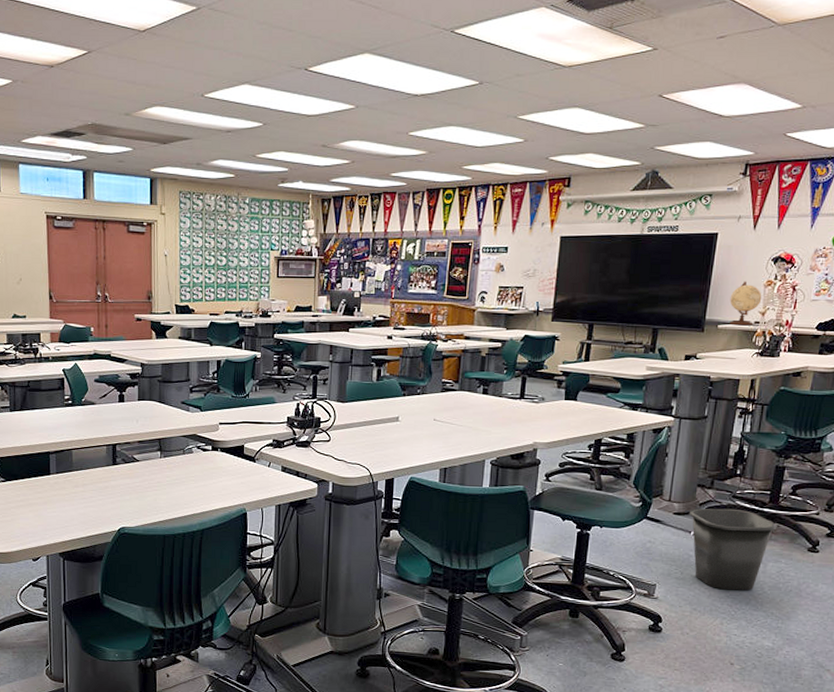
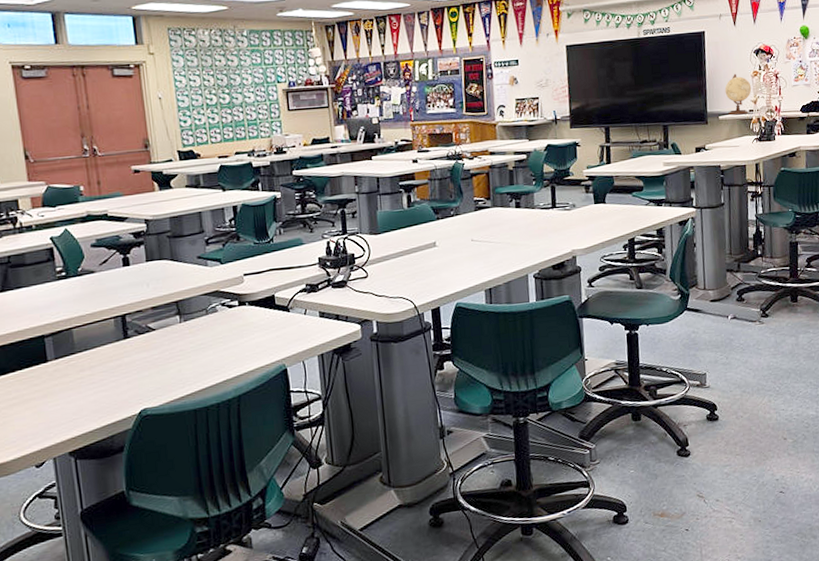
waste bin: present [689,508,777,591] -> none [723,288,801,368]

